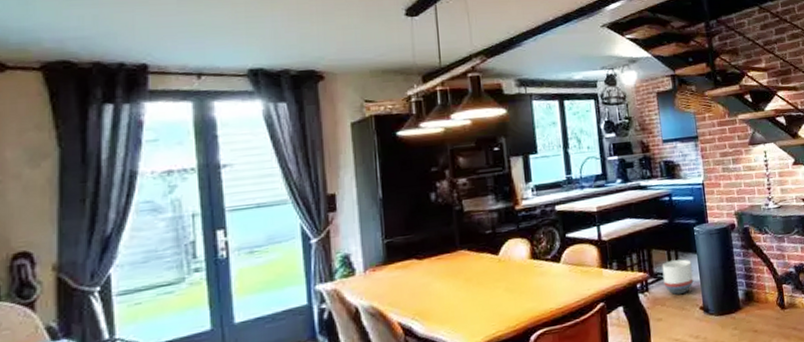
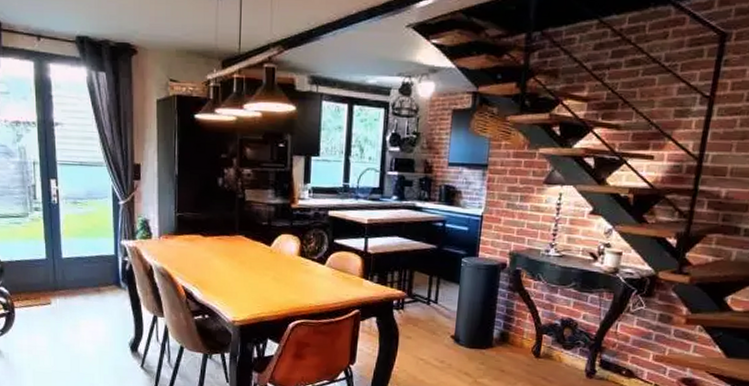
planter: present [662,259,694,295] -> none [420,286,452,319]

